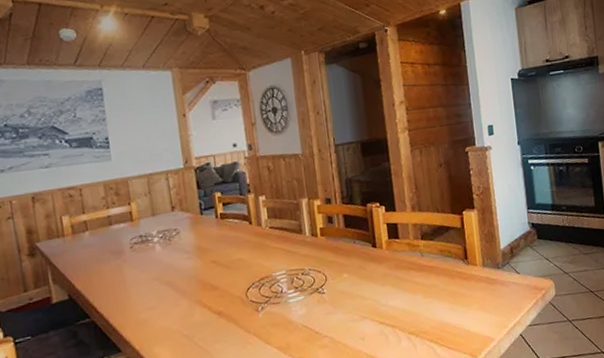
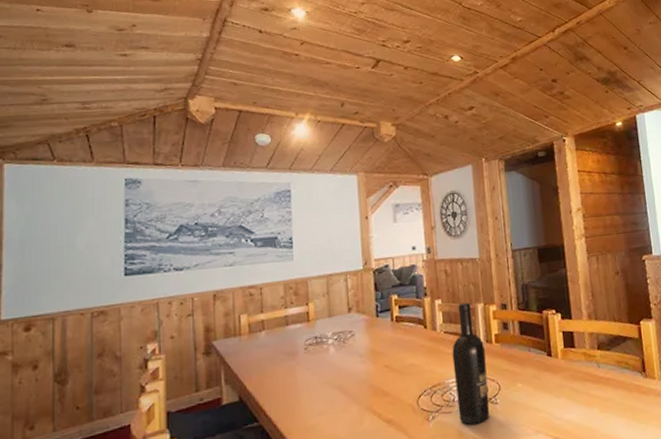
wine bottle: none [278,197,318,314] -> present [452,302,490,425]

